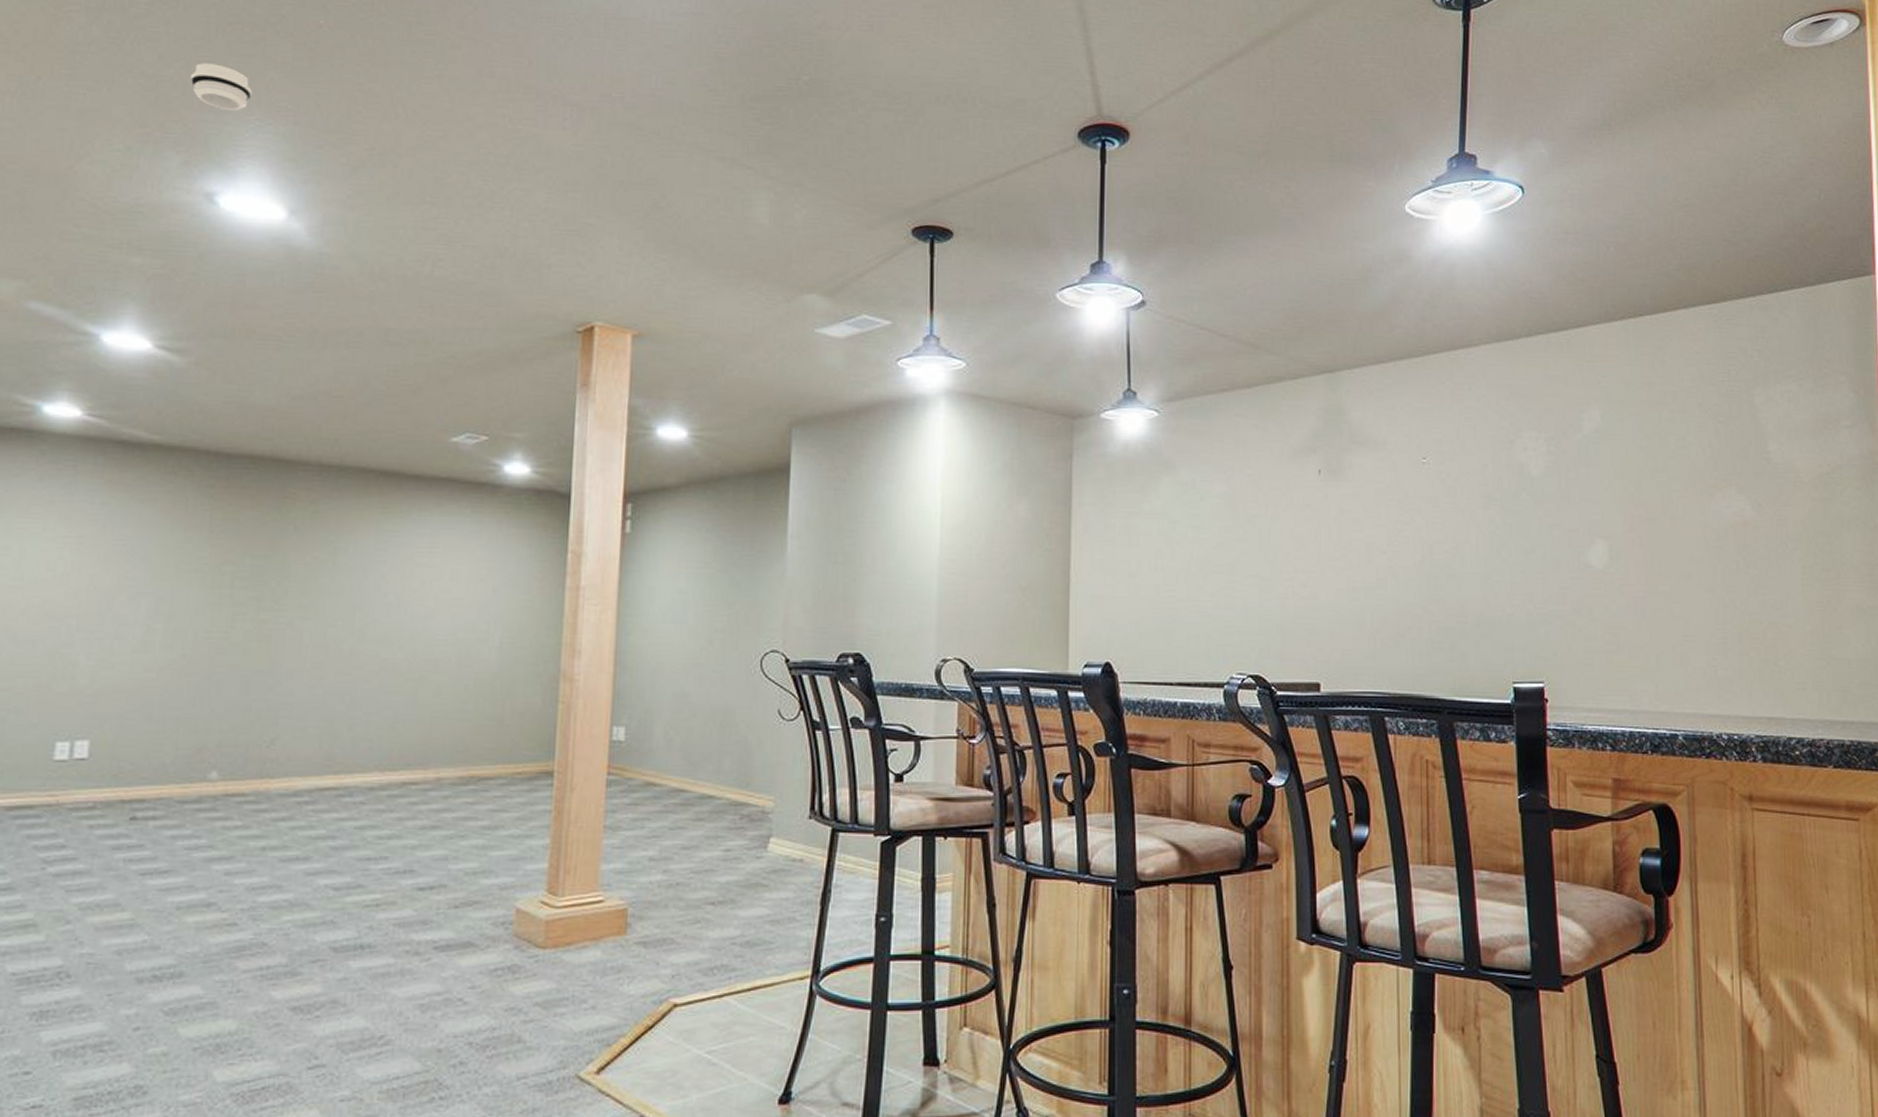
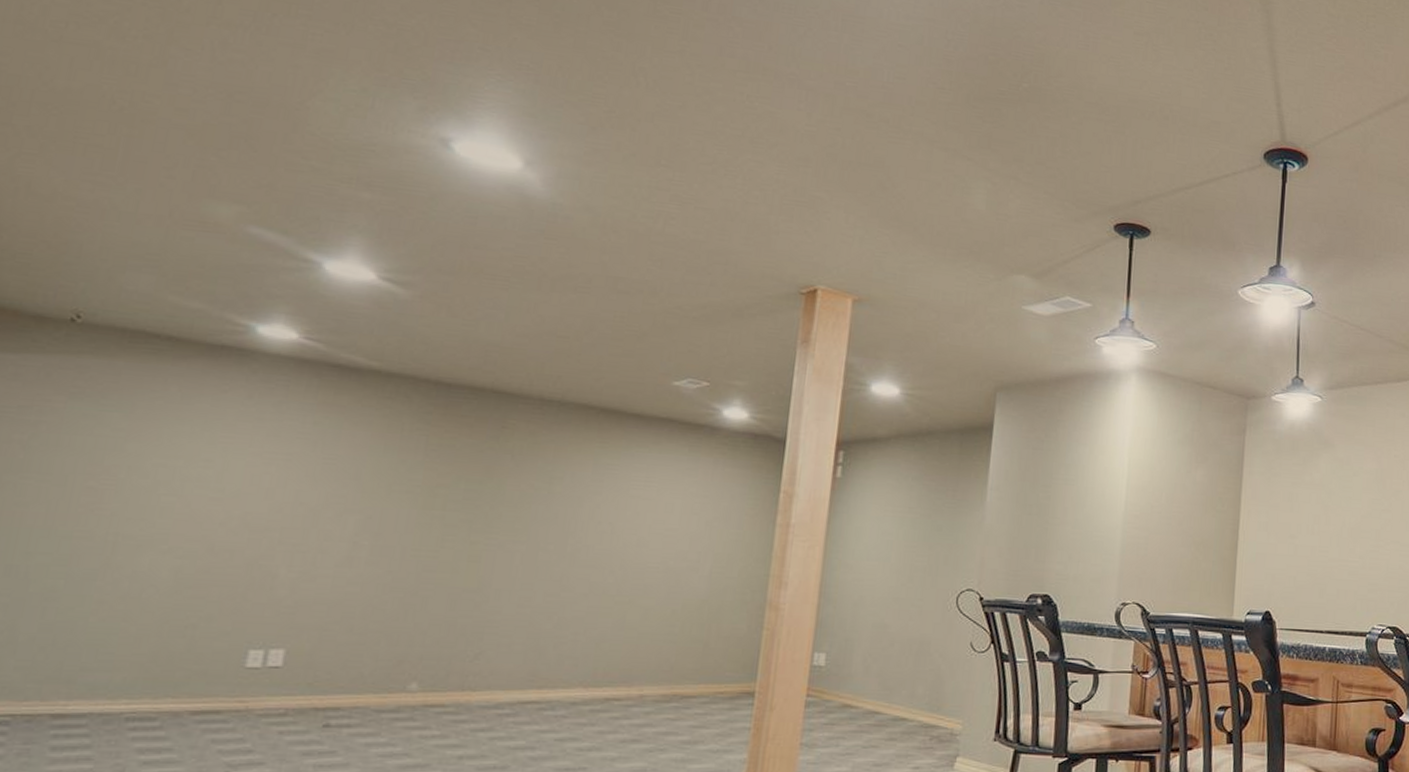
smoke detector: present [191,63,252,112] -> none [433,17,495,65]

